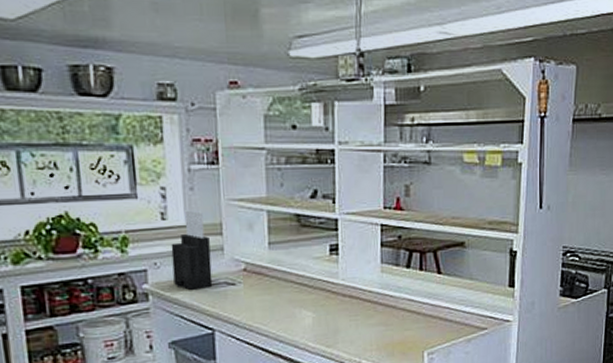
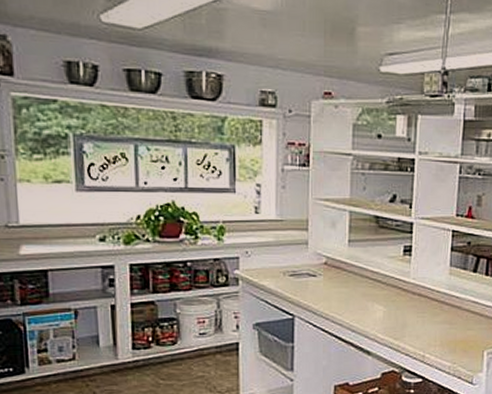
knife block: present [171,210,213,290] -> none [261,206,296,278]

